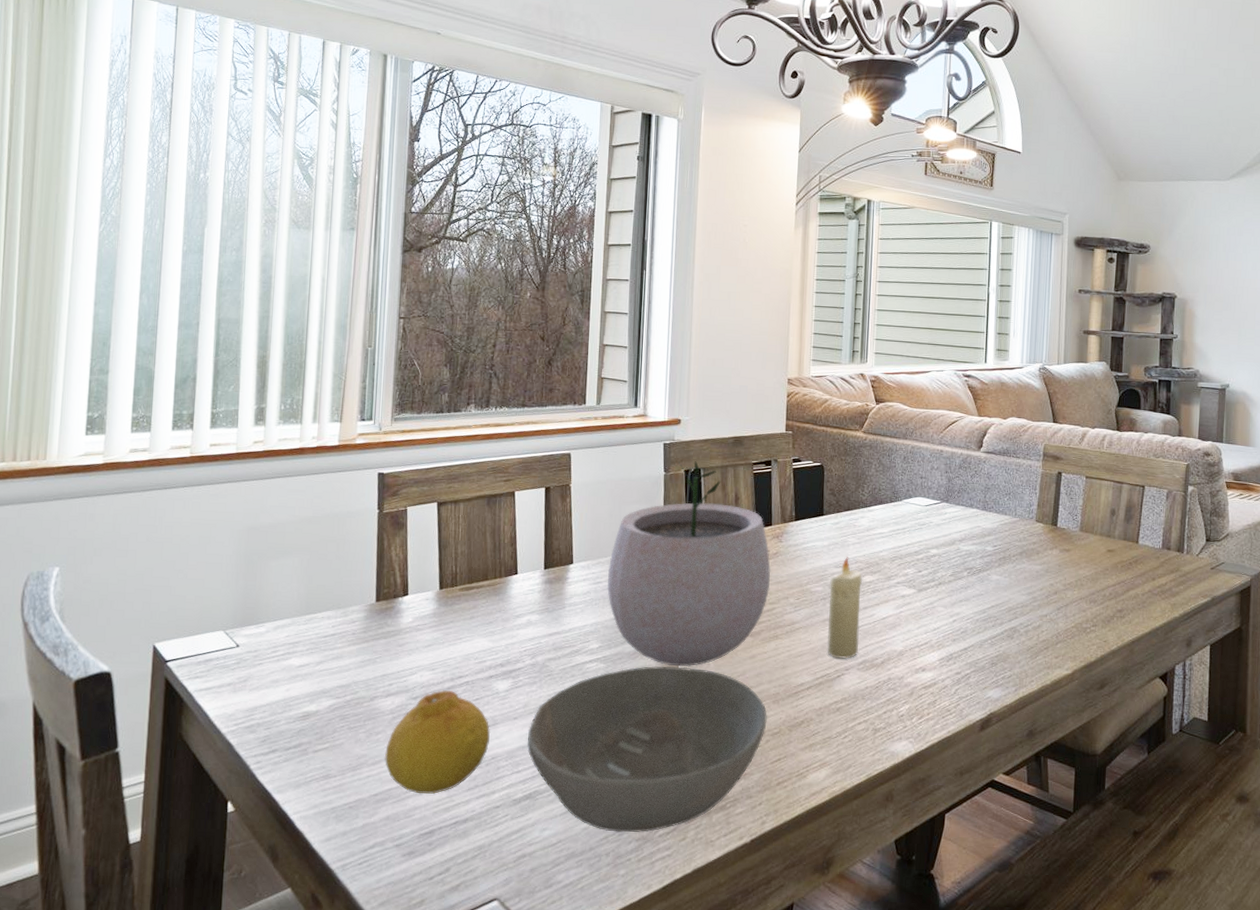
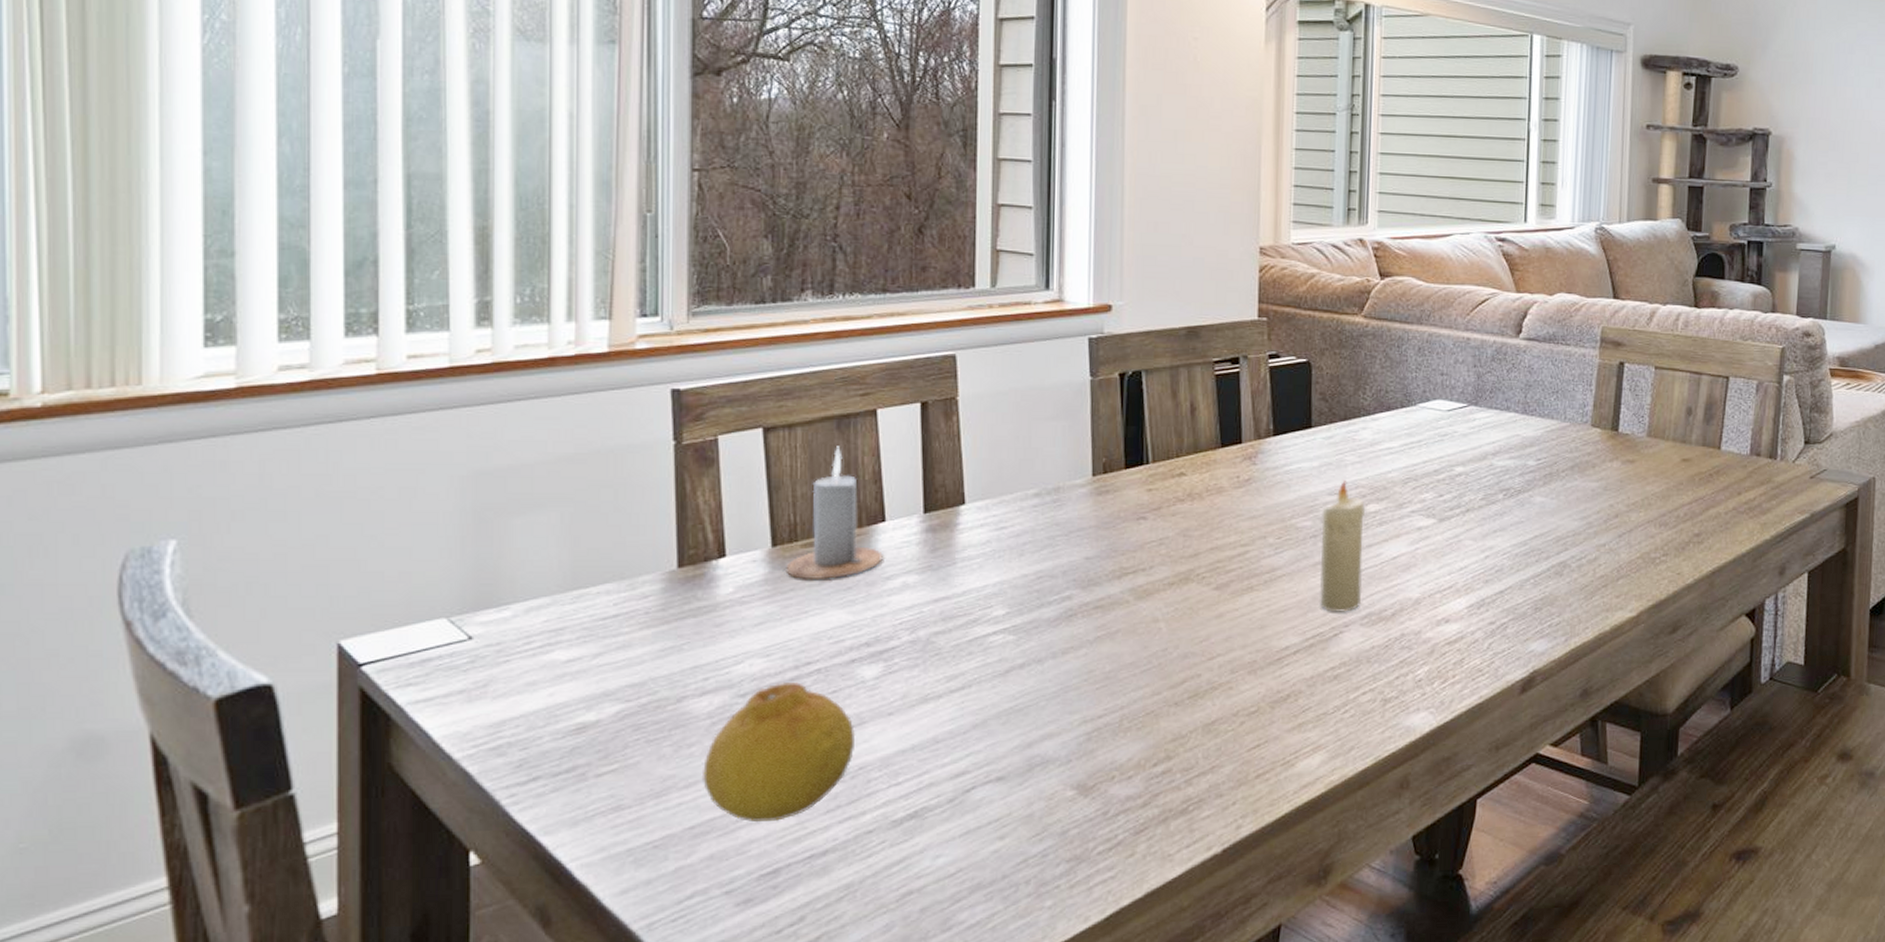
candle: none [448,517,515,616] -> present [785,446,883,581]
bowl: present [527,666,767,833] -> none [909,634,1241,853]
plant pot: present [607,461,771,667] -> none [1015,361,1242,634]

